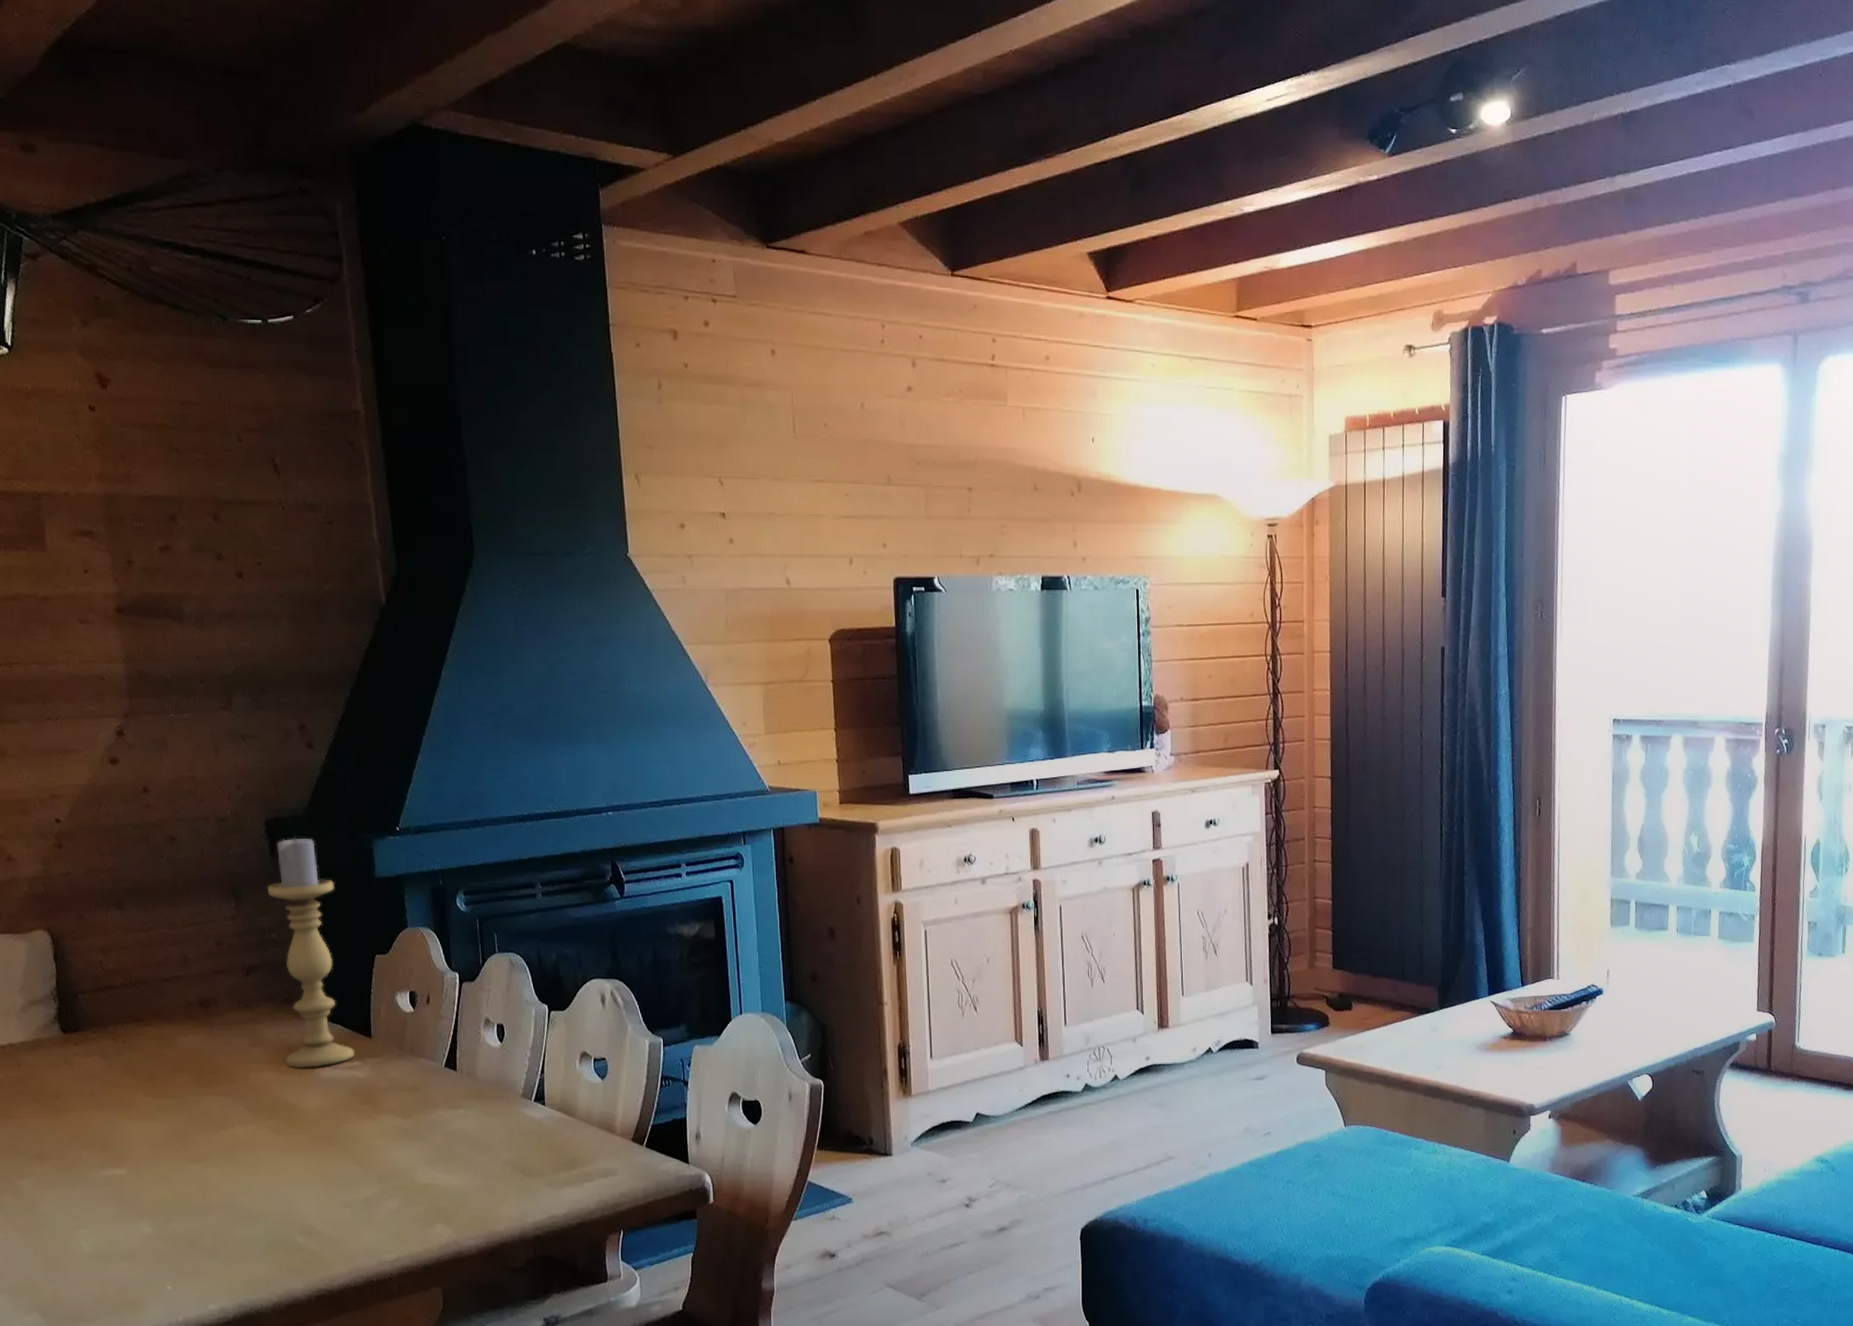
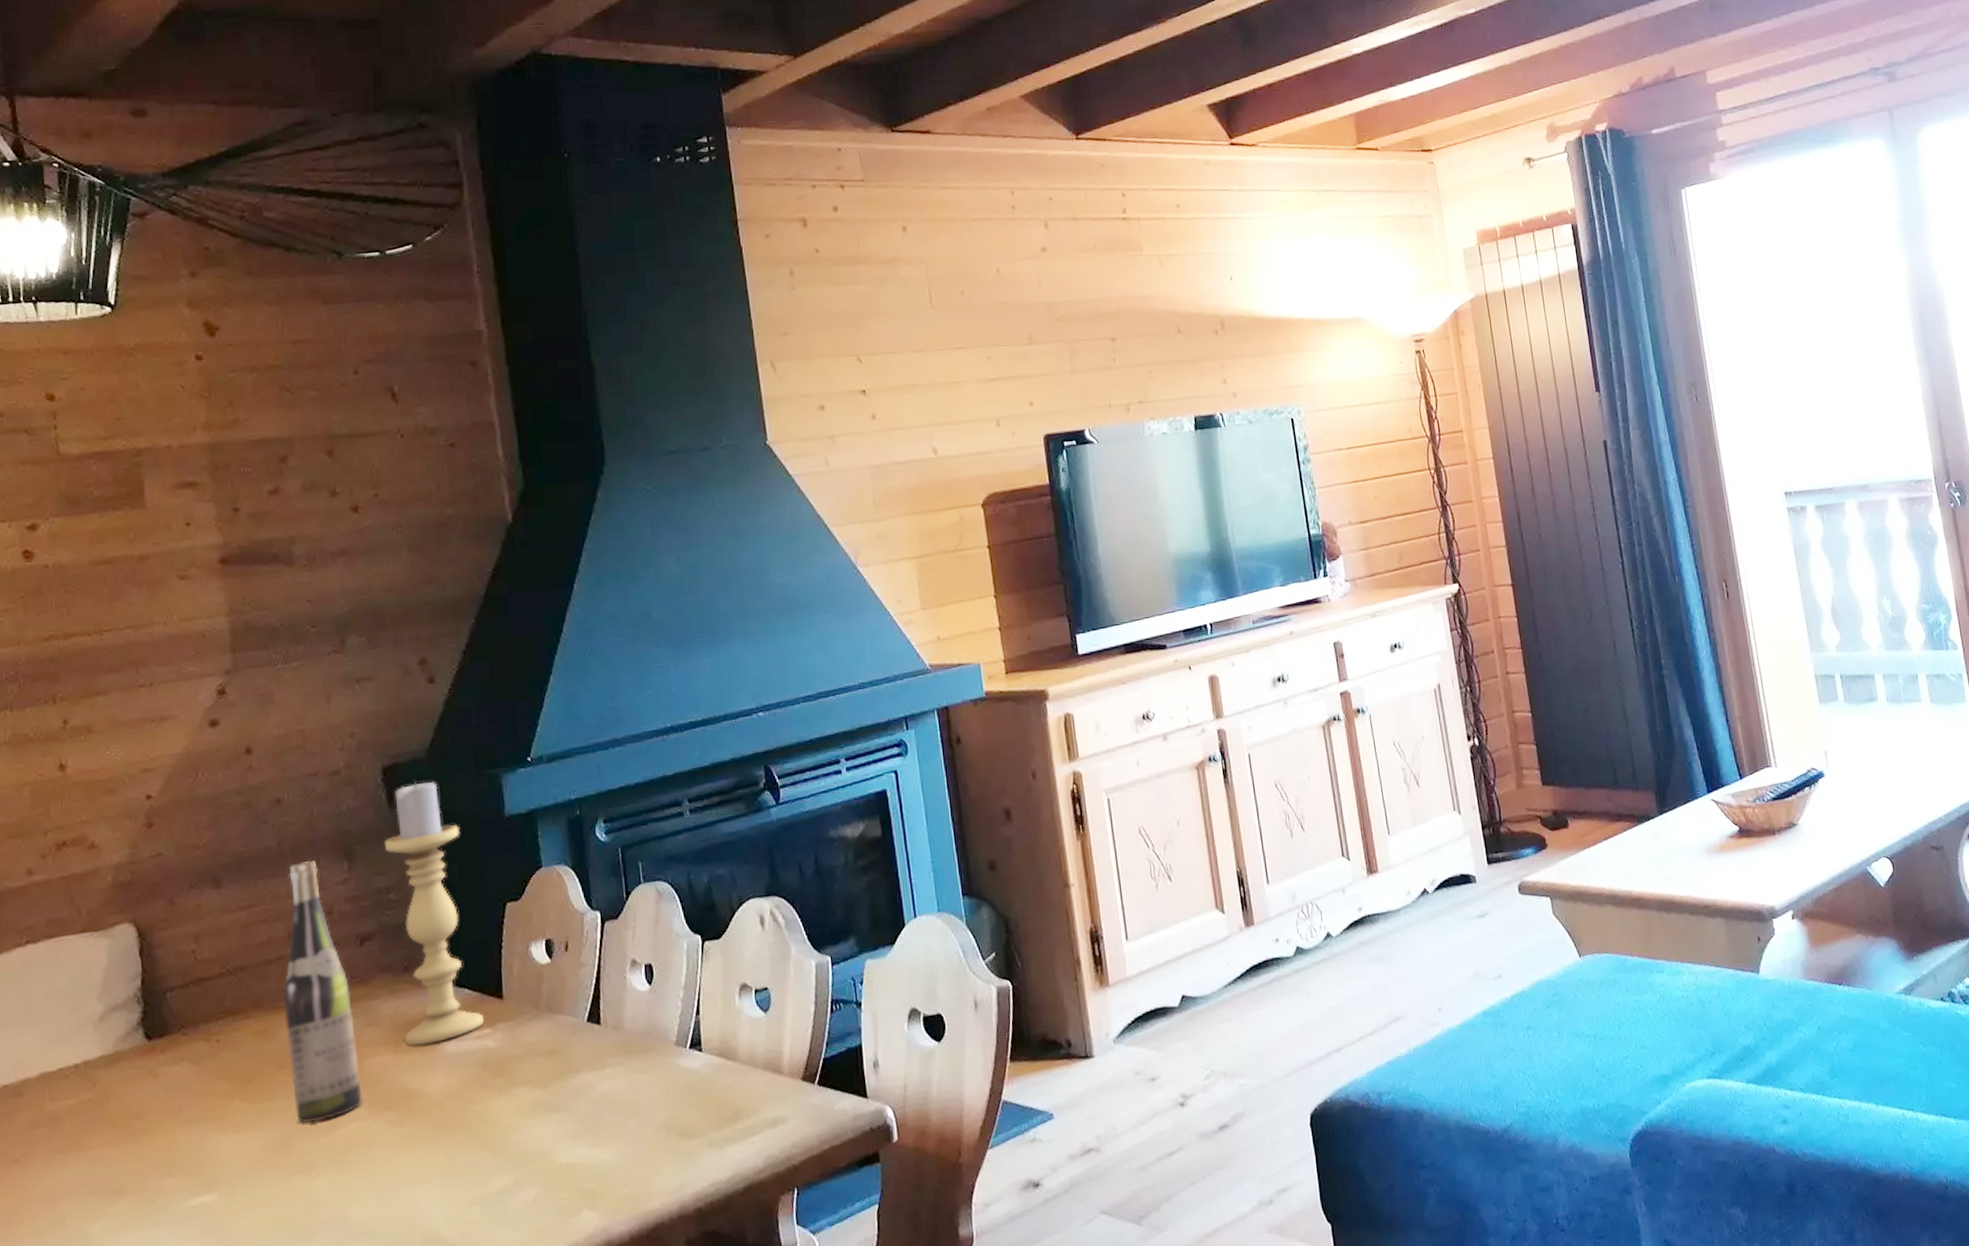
wine bottle: none [179,895,249,1121] -> present [283,860,362,1123]

